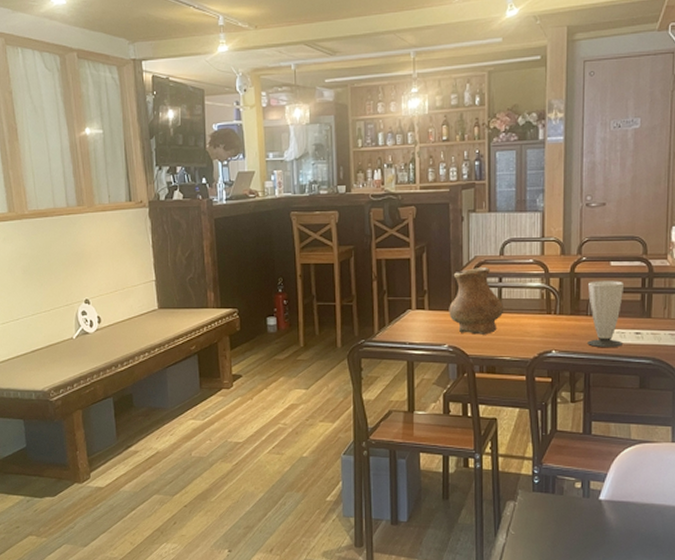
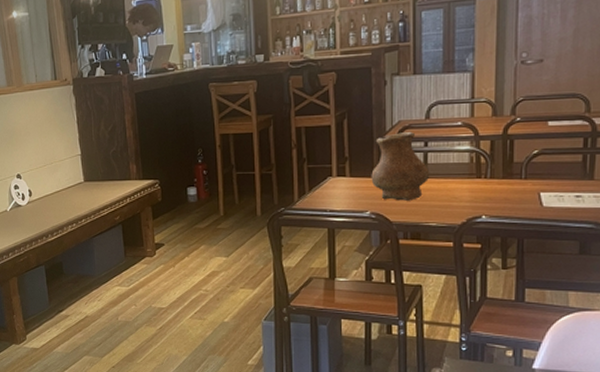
cup: present [588,280,625,348] -> none [521,141,564,213]

